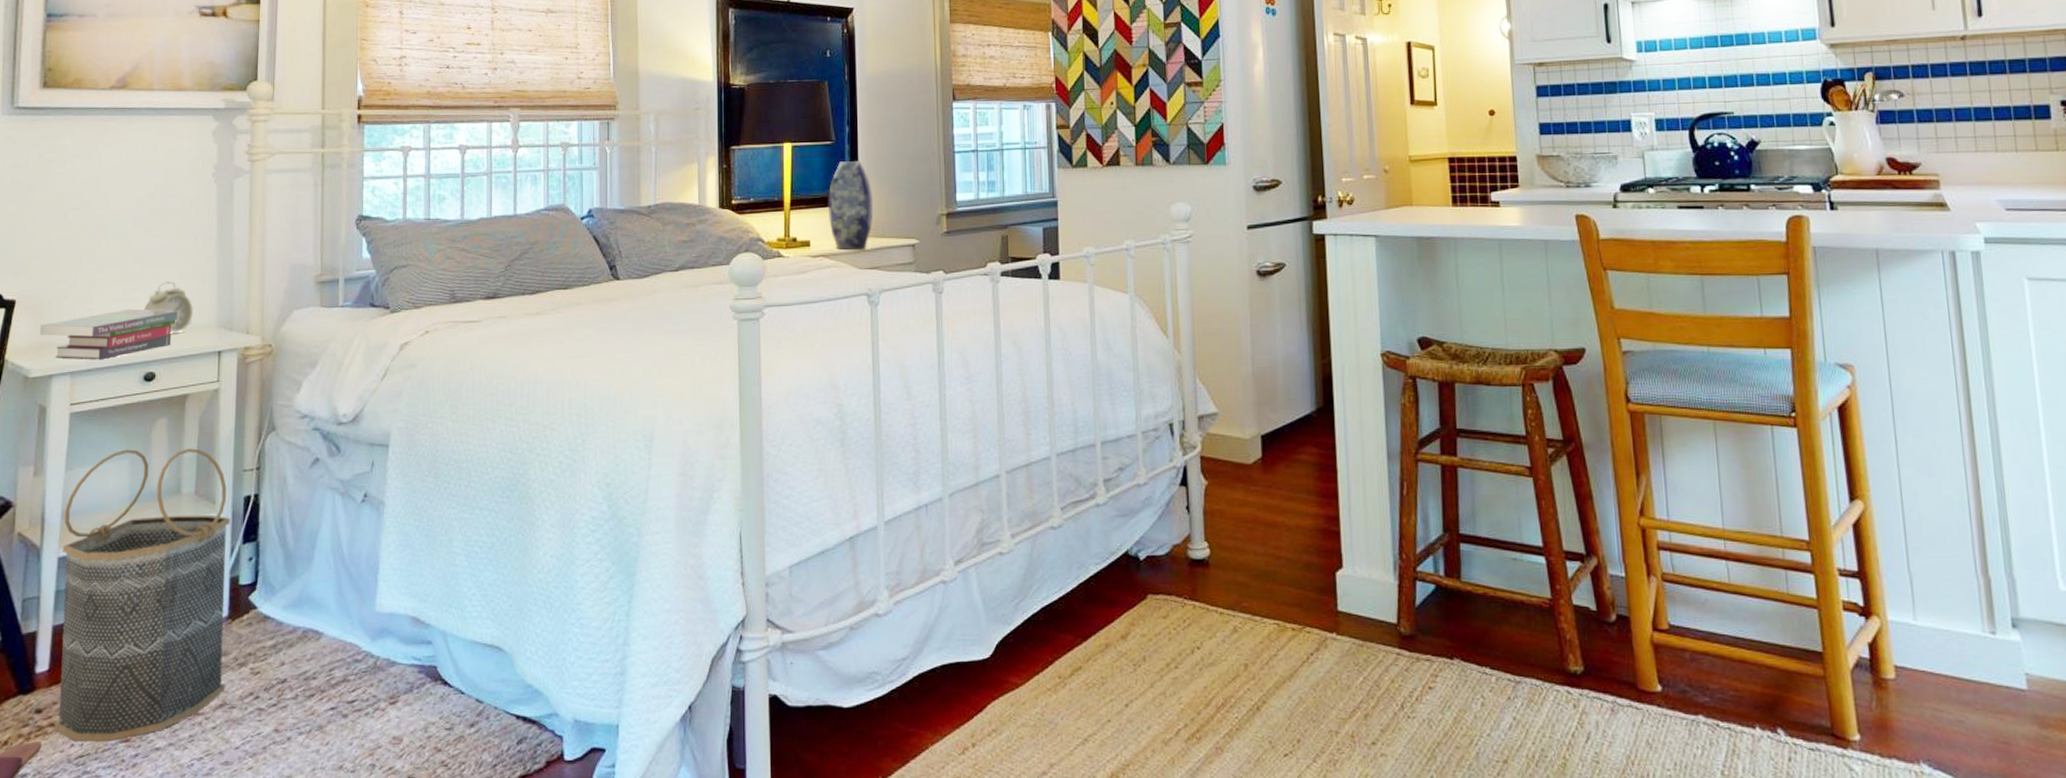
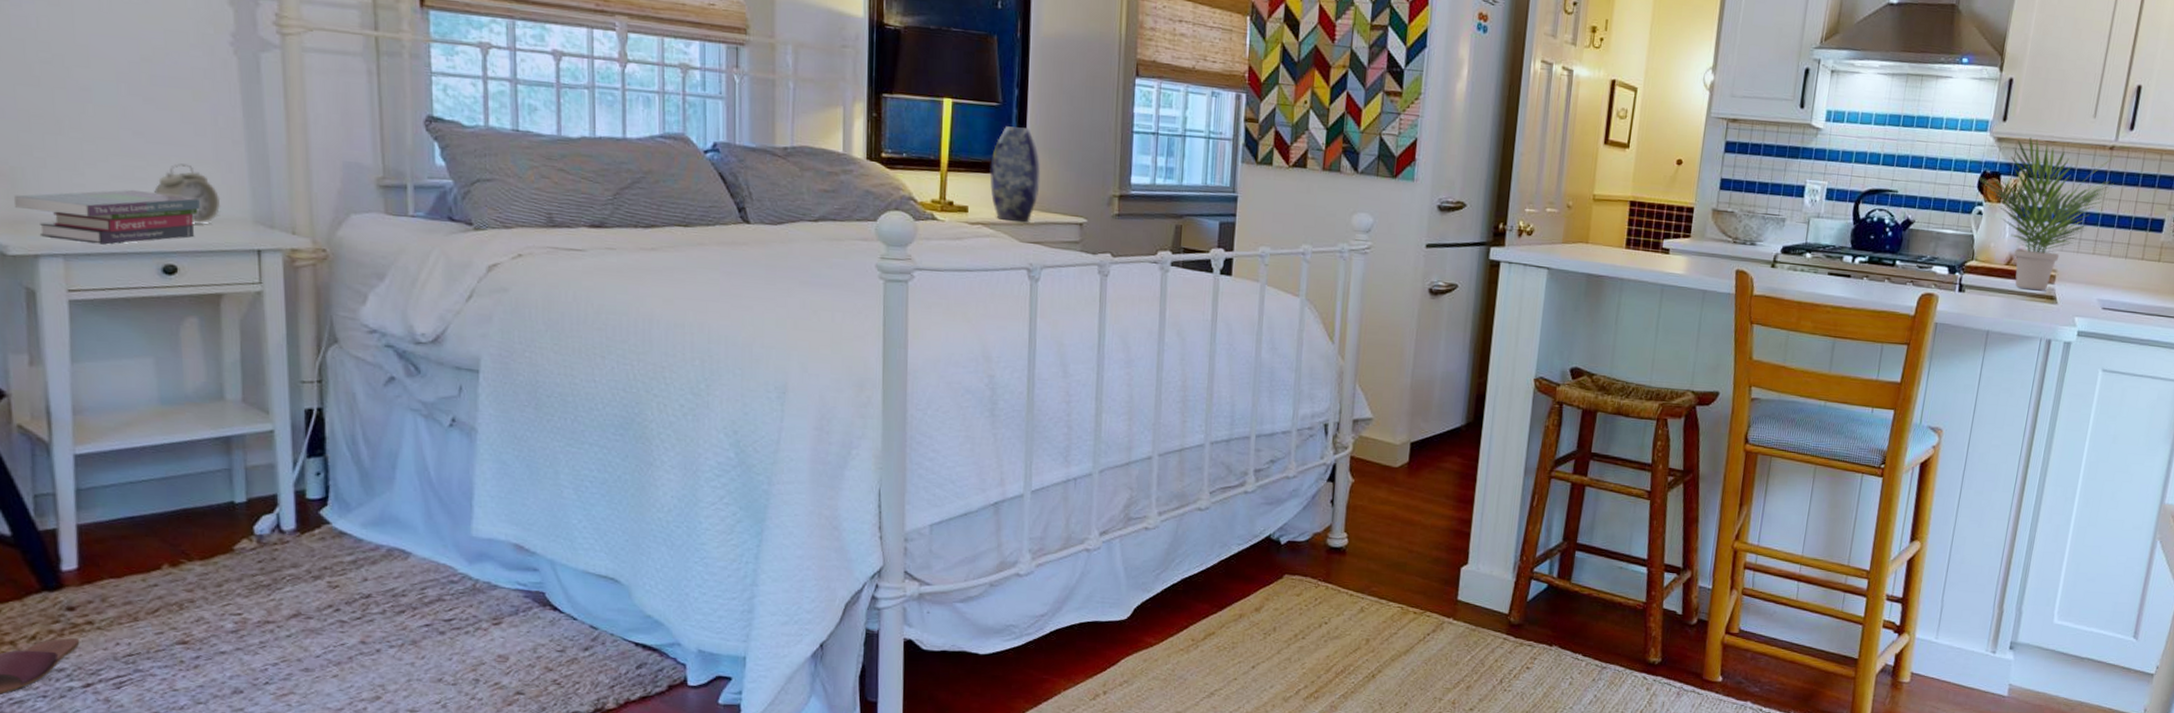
basket: present [55,448,230,742] -> none [76,346,298,643]
potted plant: none [1816,39,1977,199] -> present [1976,138,2119,291]

